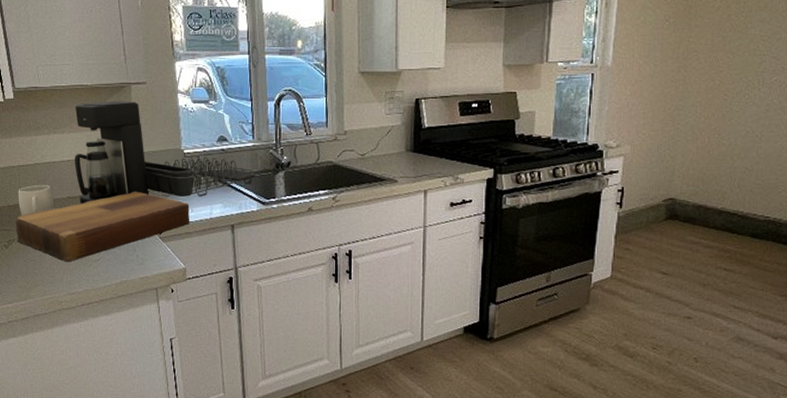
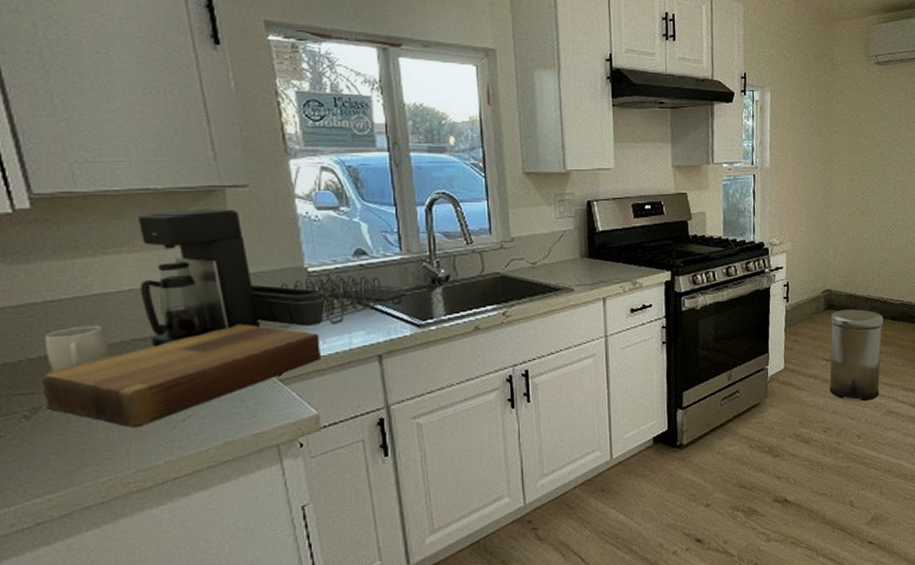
pedal bin: none [663,221,741,323] -> present [829,309,884,402]

